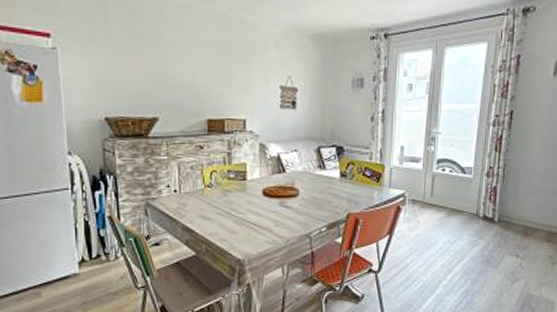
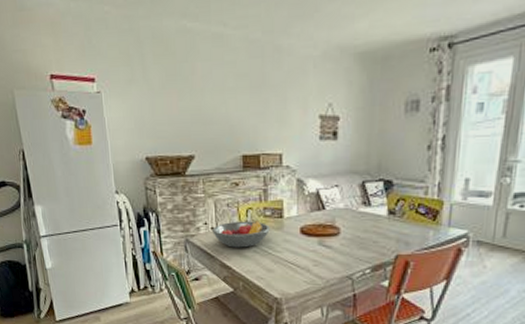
fruit bowl: none [174,182,233,210] -> present [211,219,270,248]

